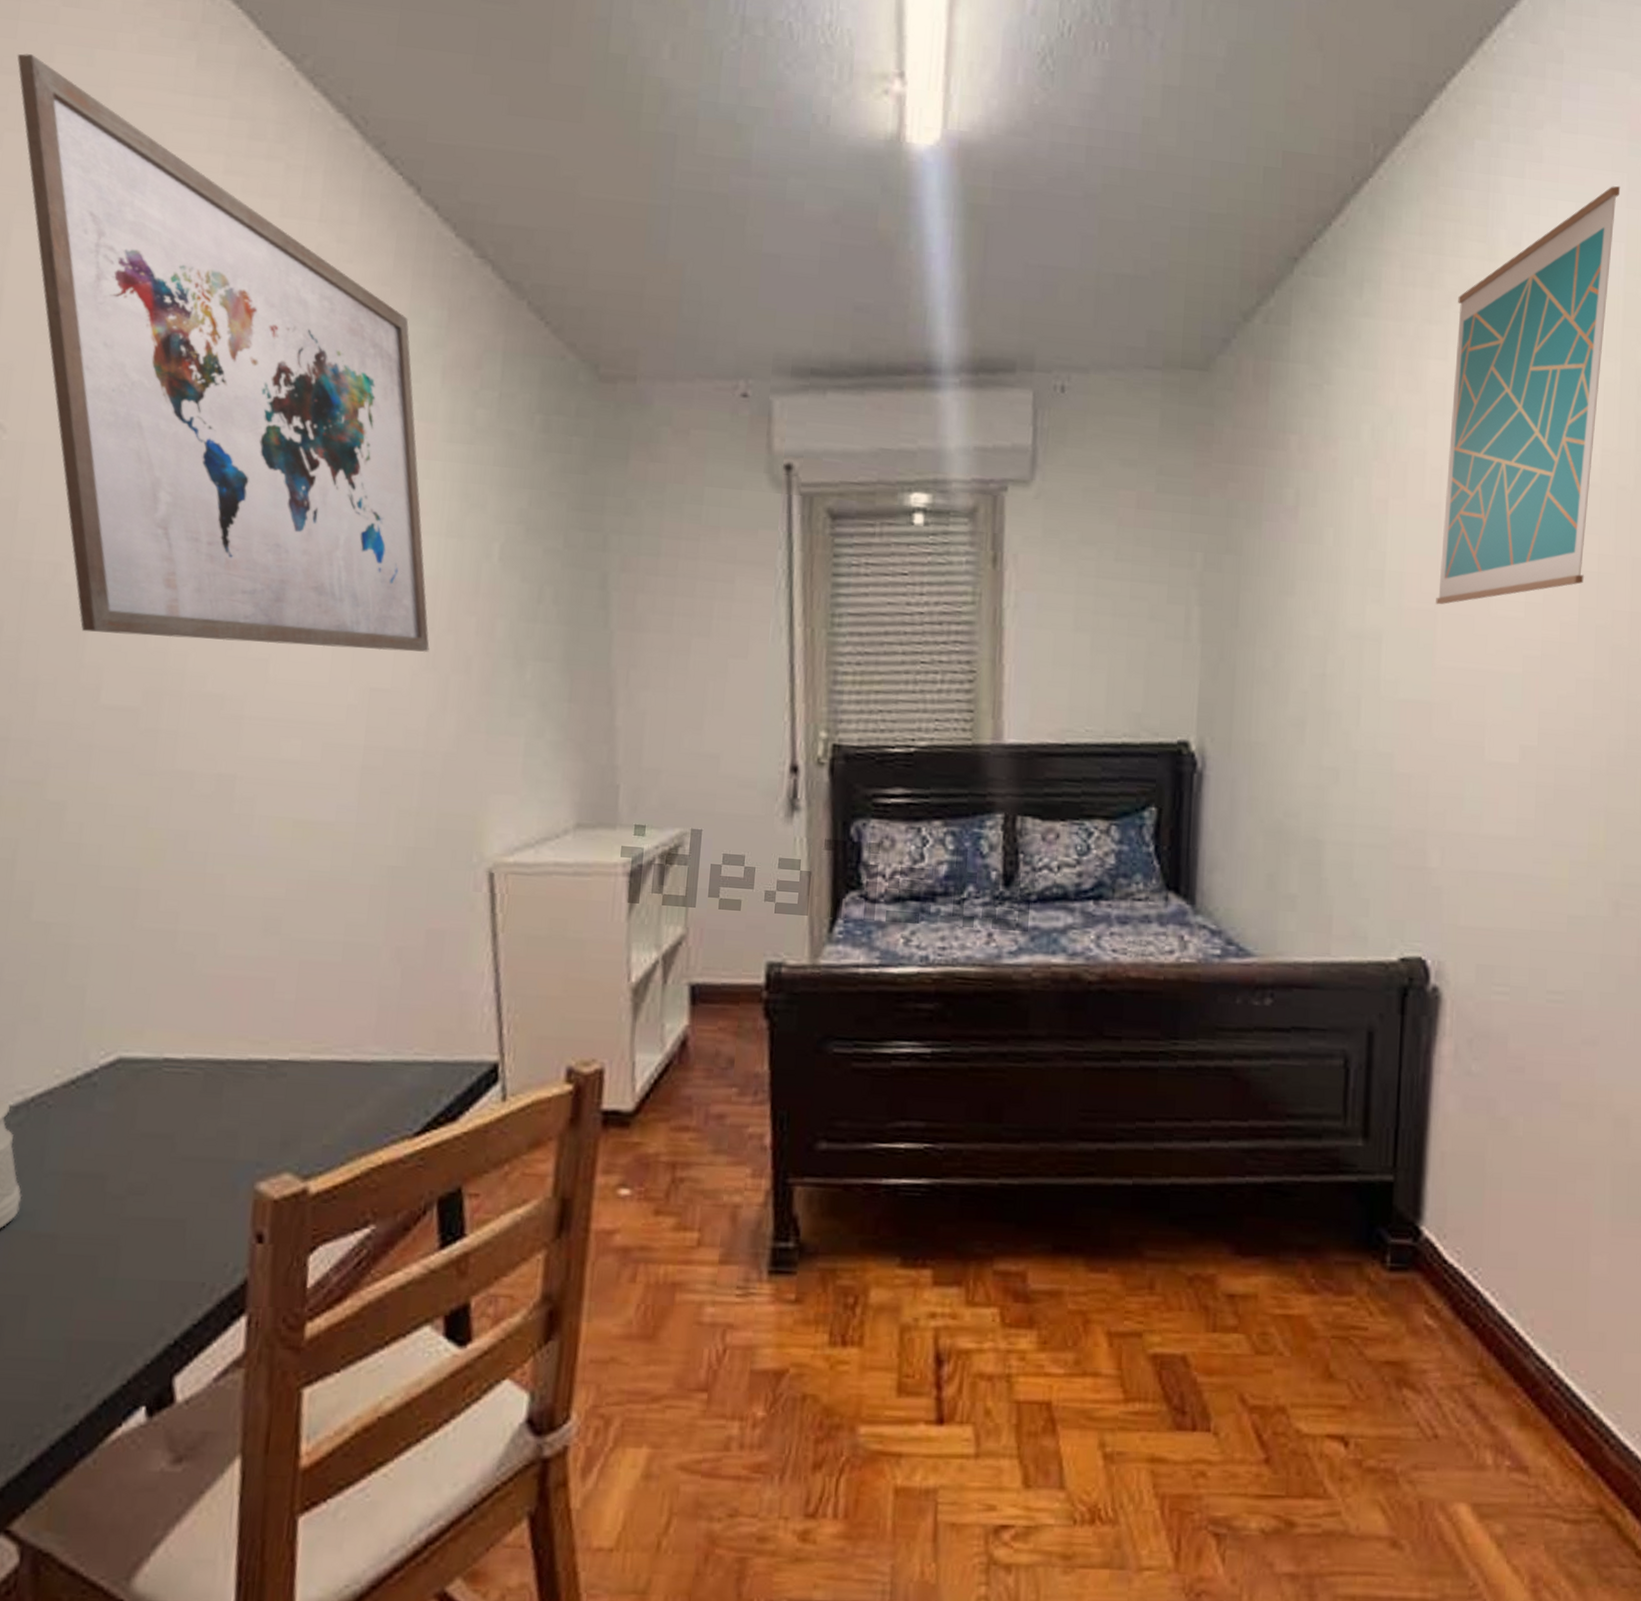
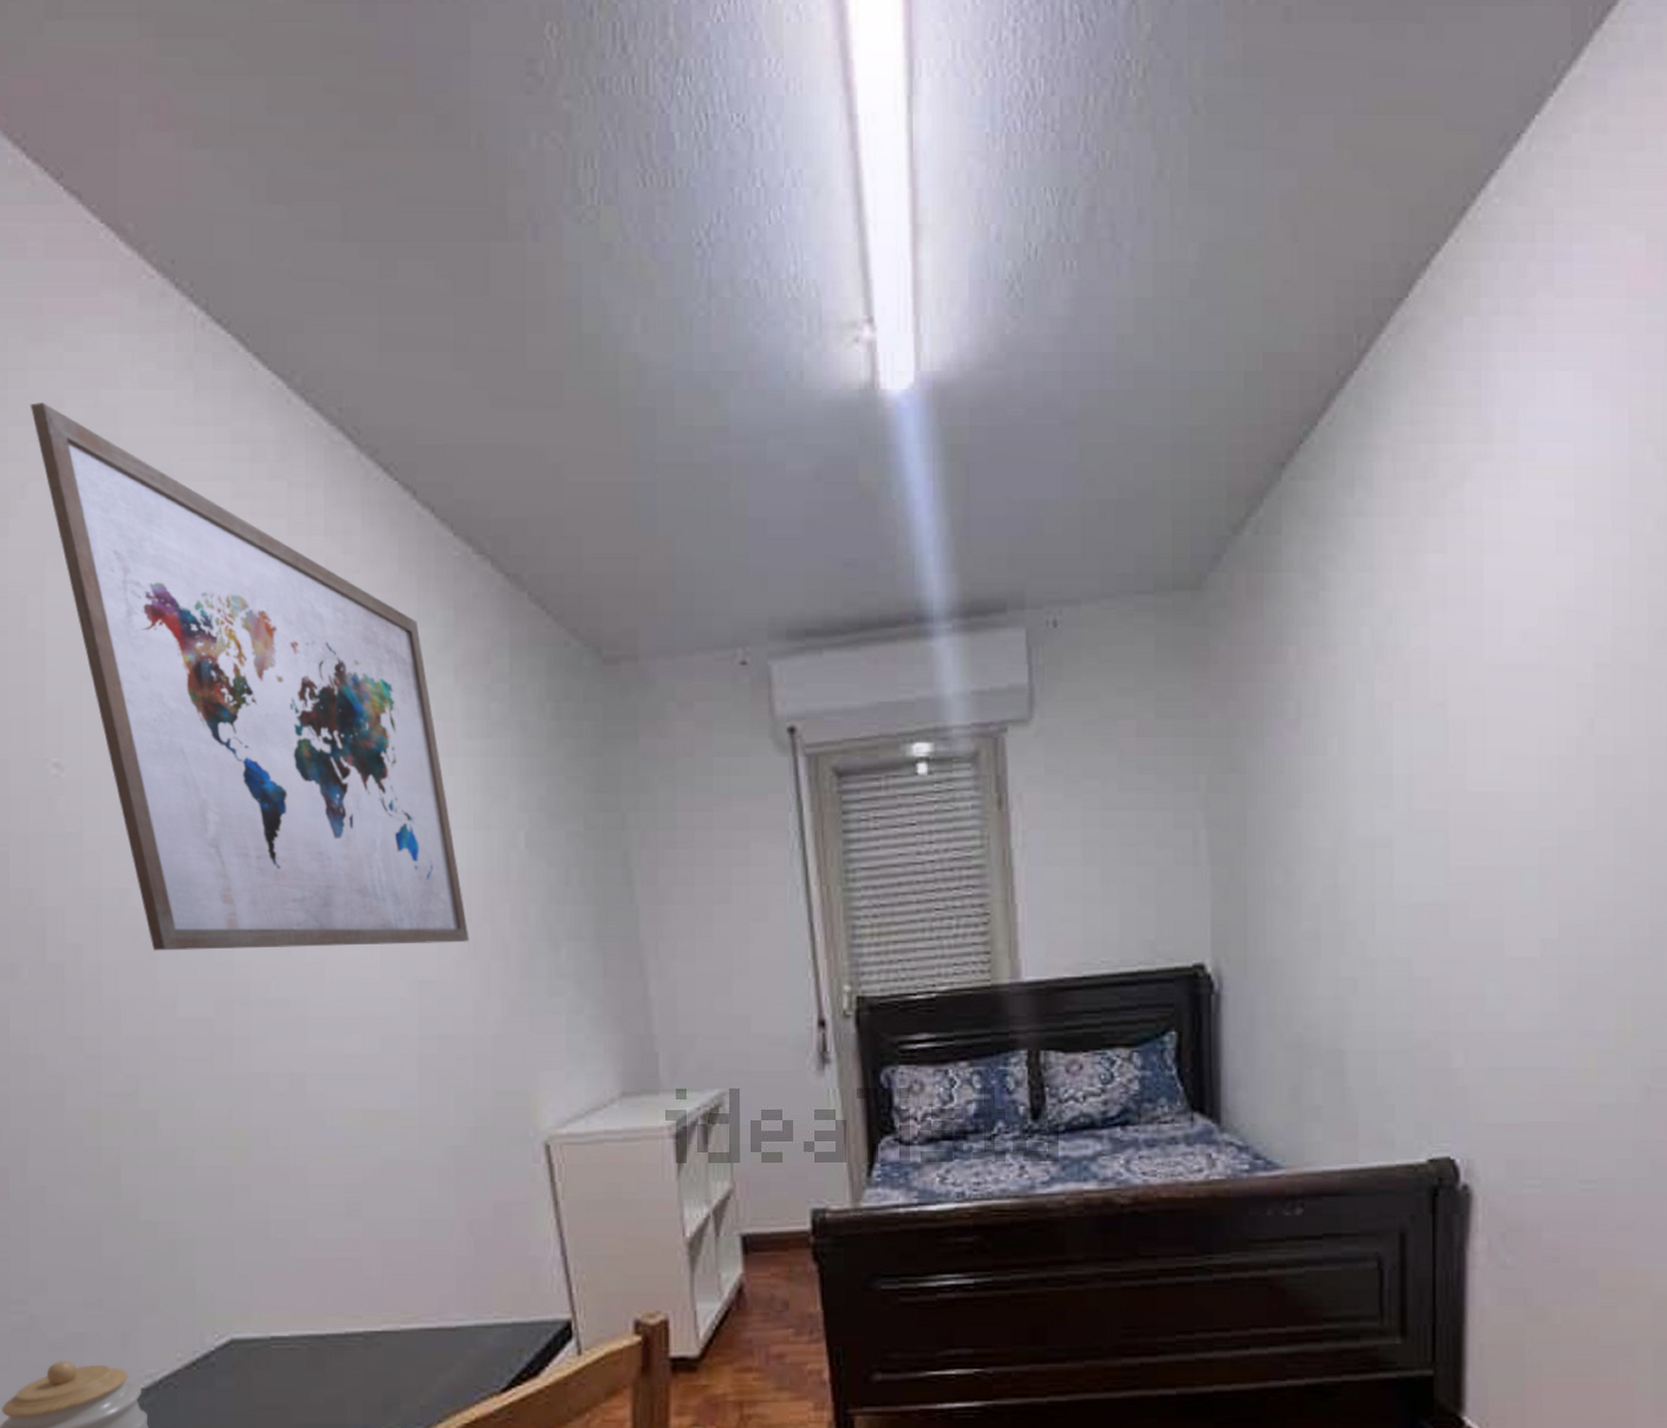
wall art: present [1436,186,1621,605] -> none [1446,348,1621,805]

